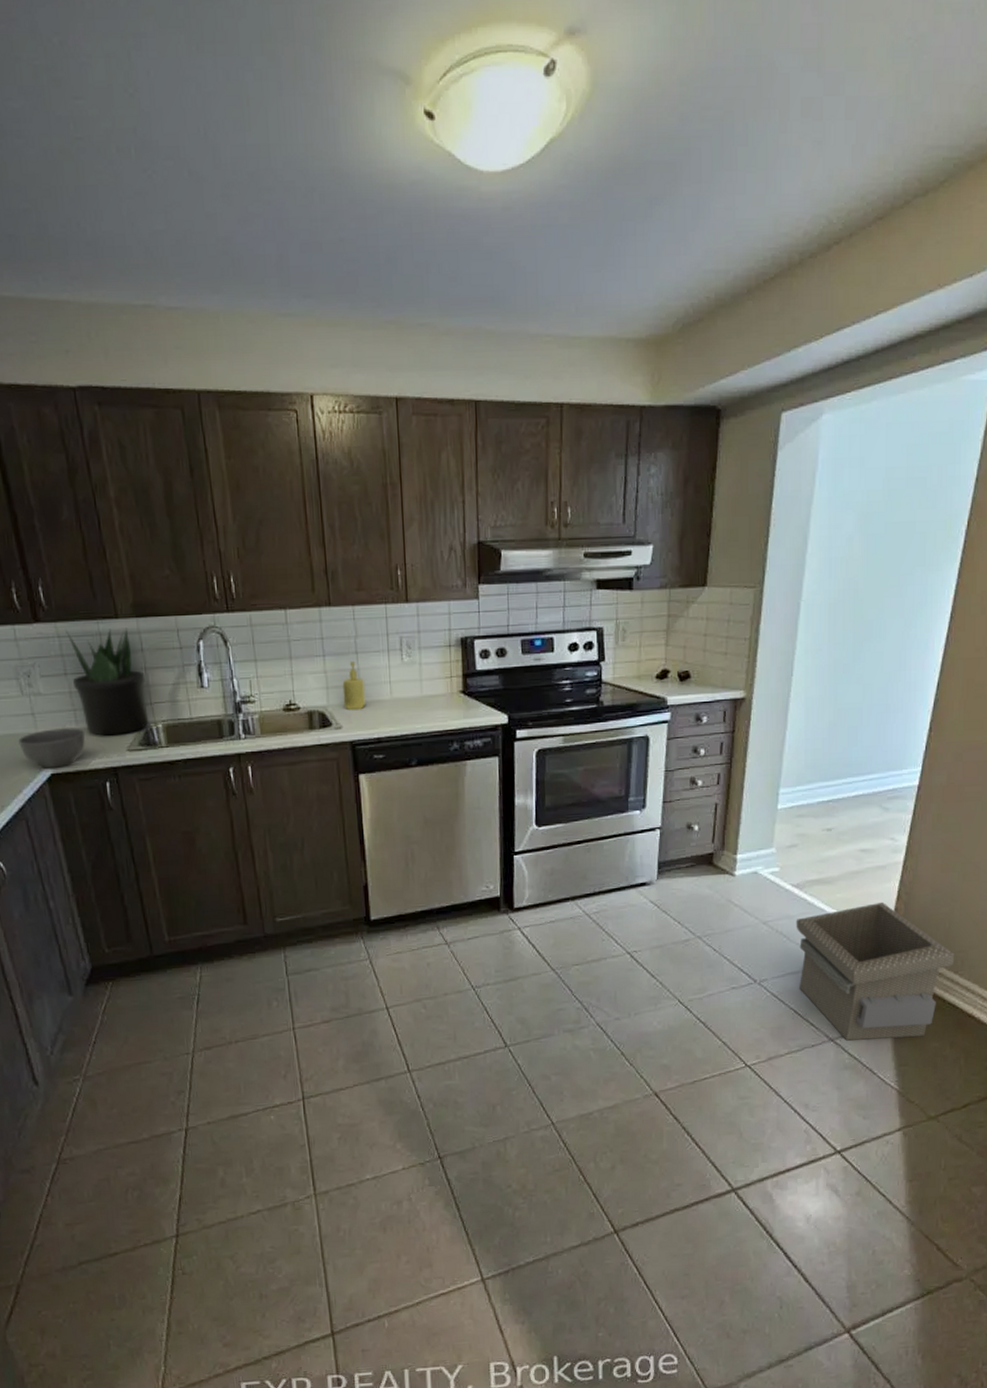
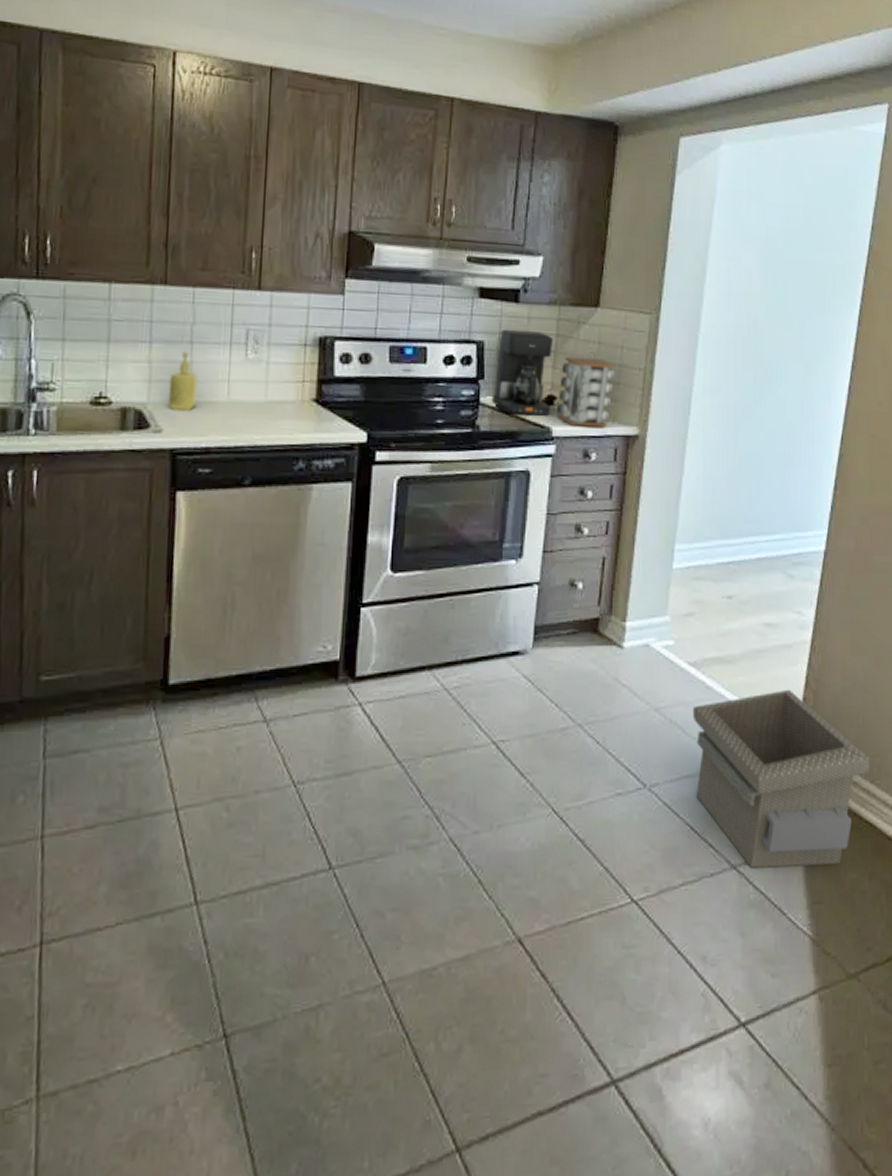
coffee maker: none [612,613,665,689] -> present [491,329,553,416]
spice rack: none [671,626,723,695] -> present [557,350,615,428]

